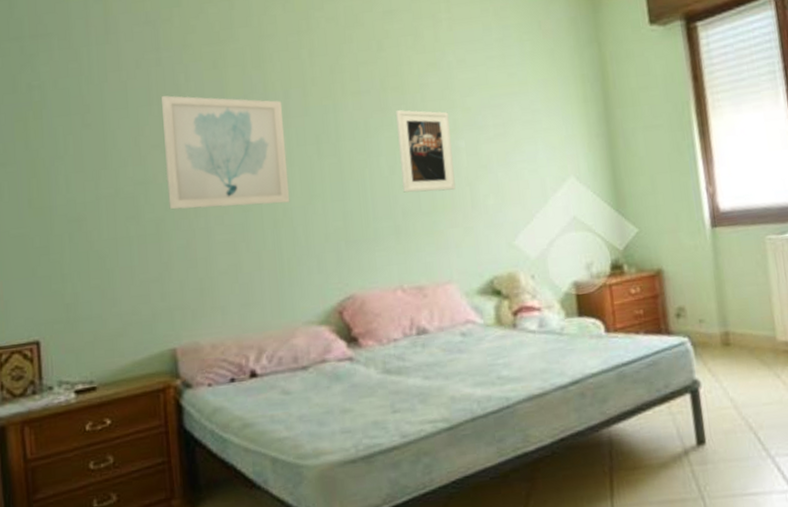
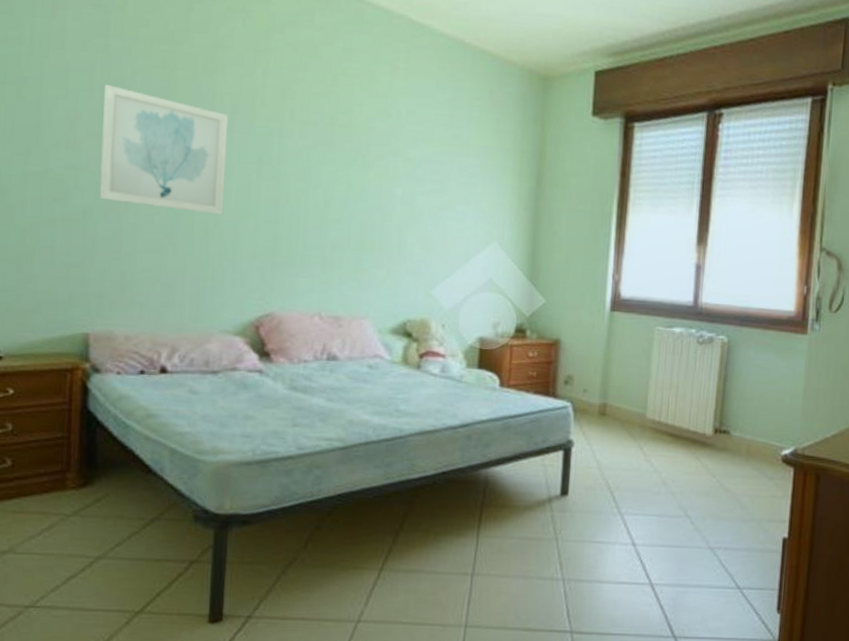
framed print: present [396,110,456,193] -> none [334,147,390,234]

